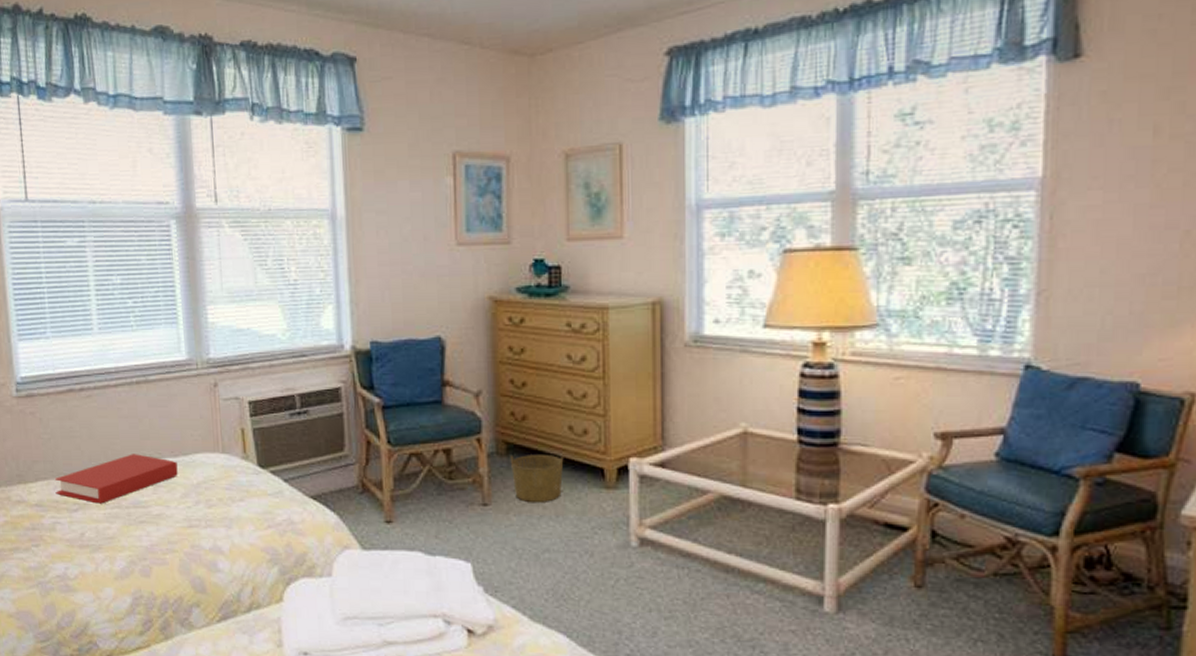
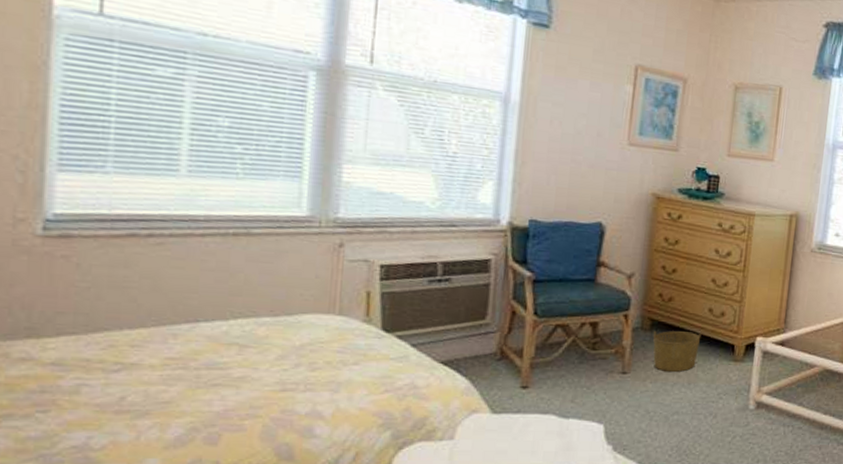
book: present [54,454,178,504] -> none [87,310,277,364]

